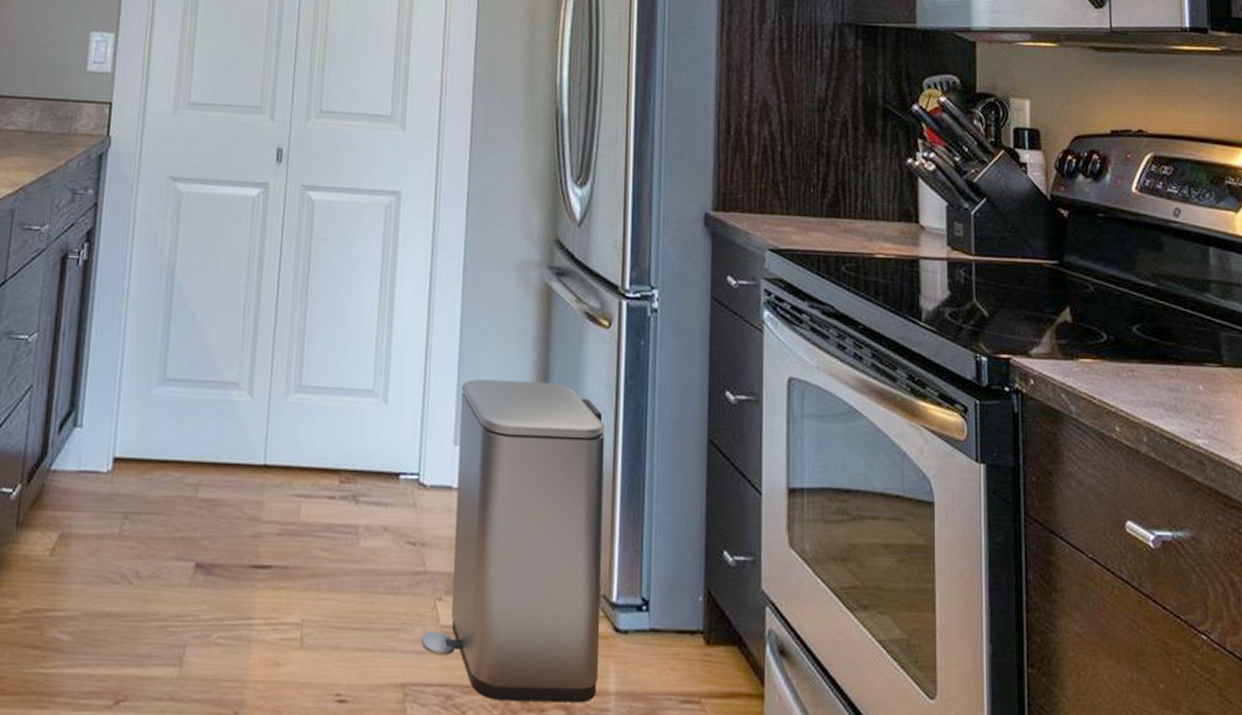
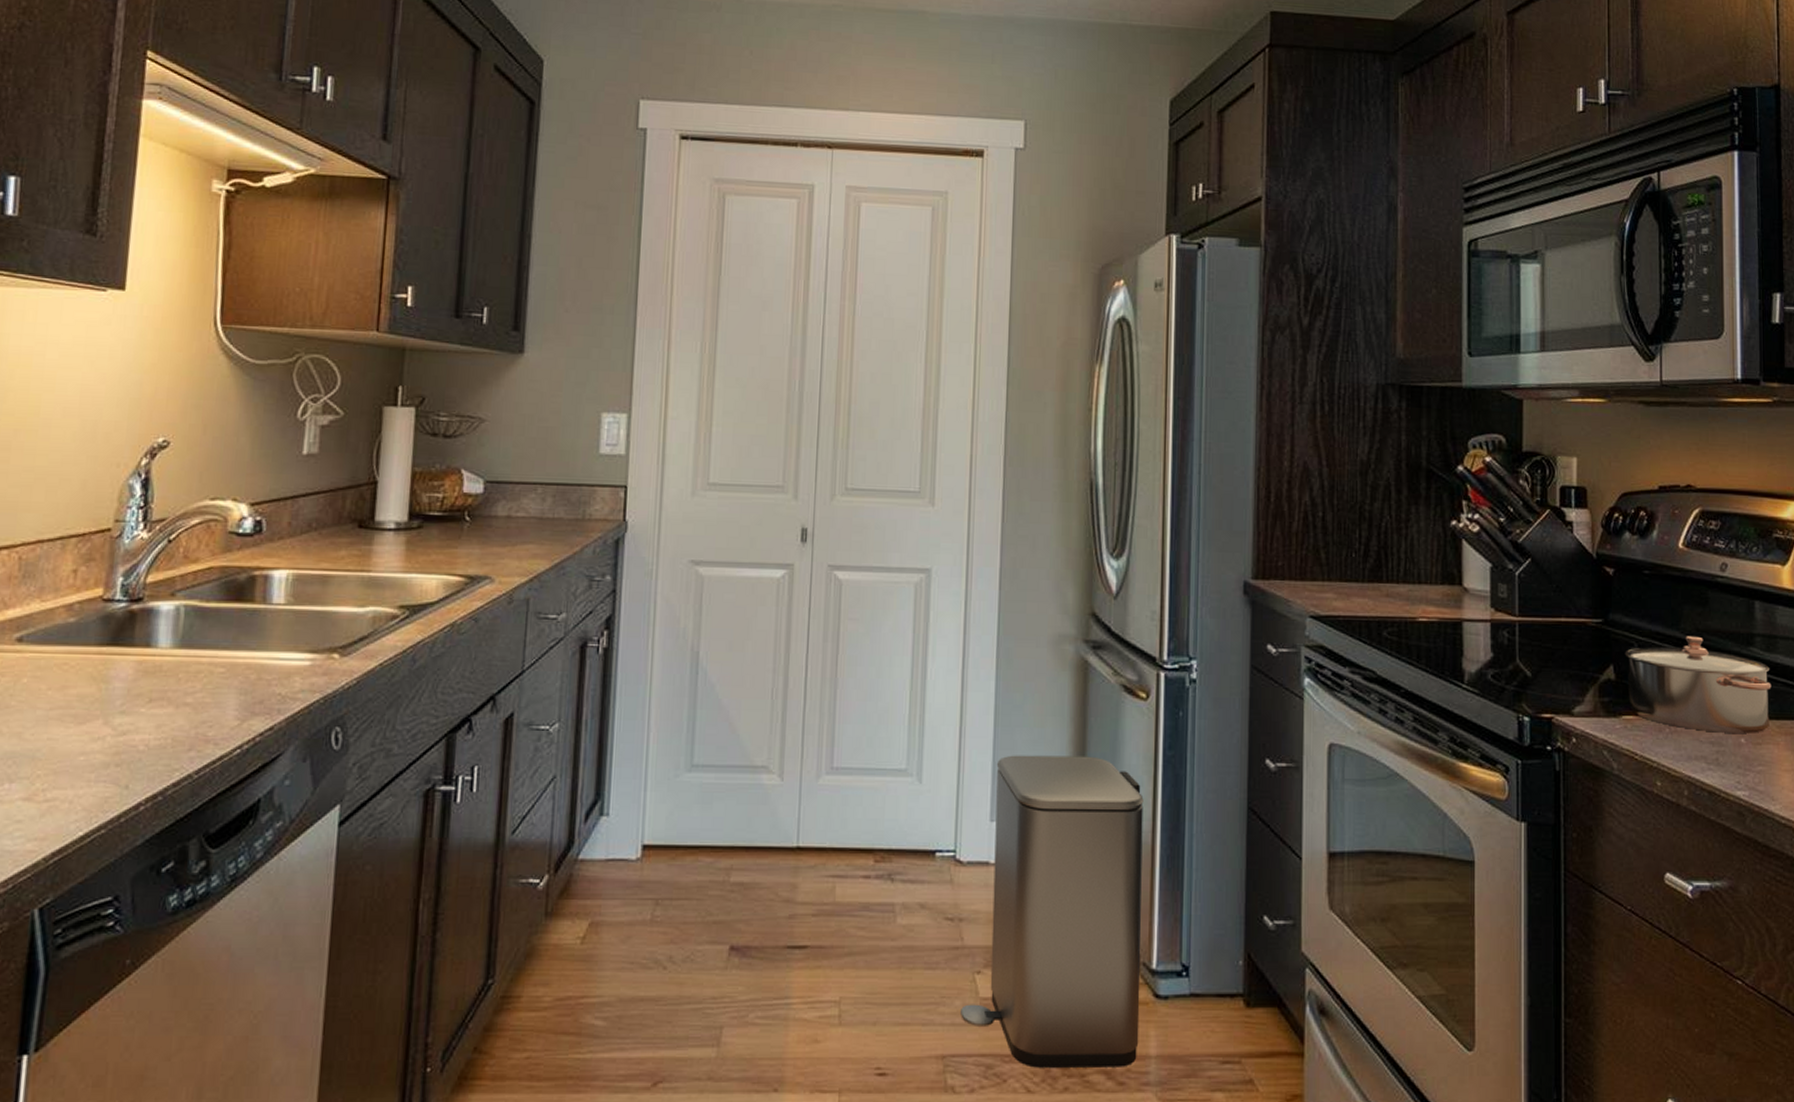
cooking pot: none [1080,280,1228,381] -> present [1624,636,1772,733]

